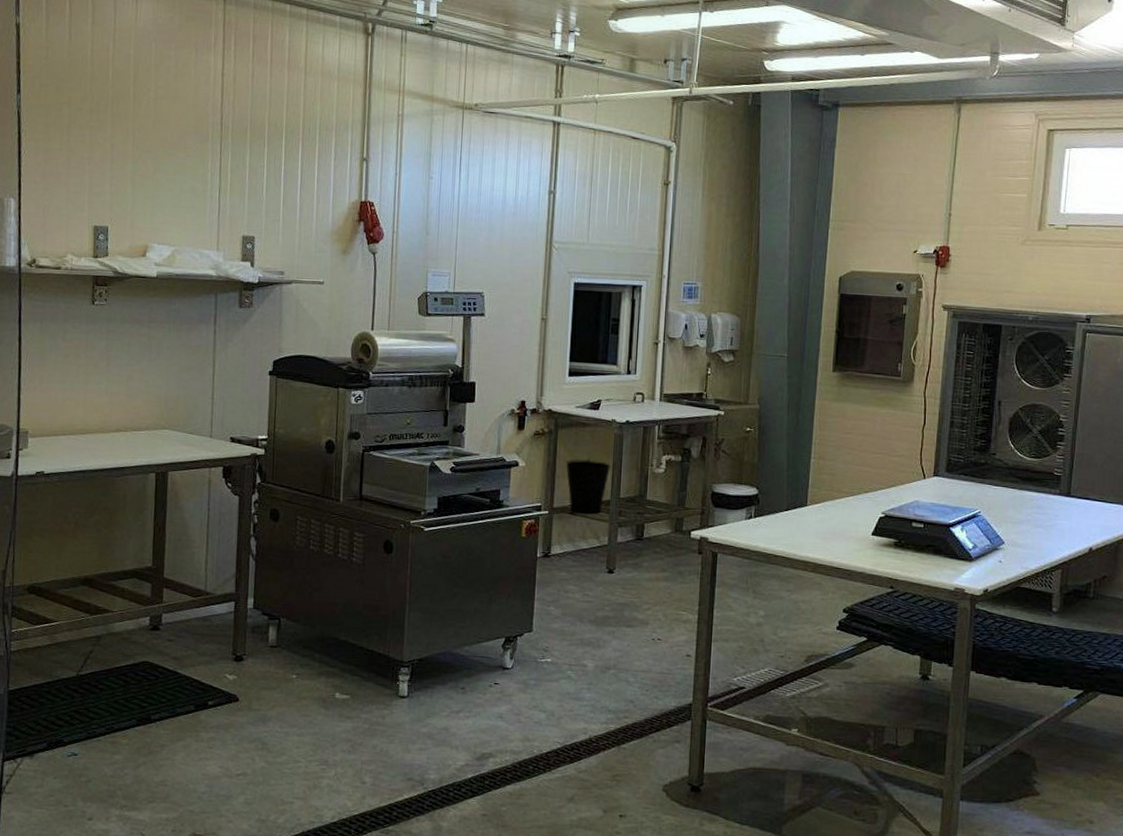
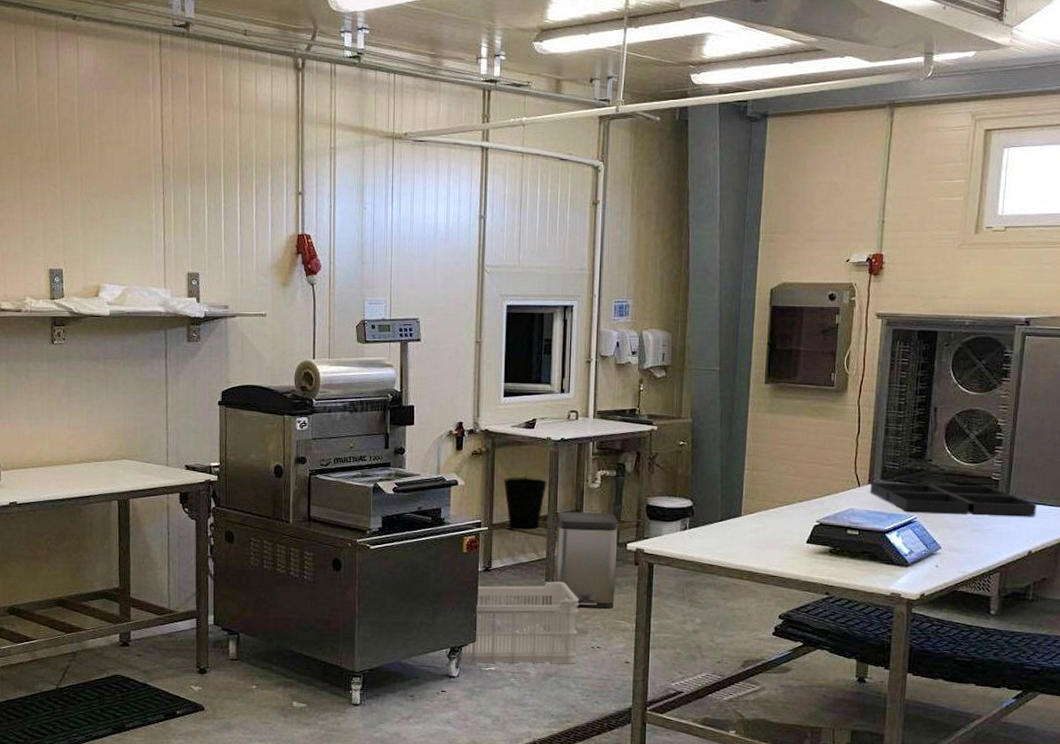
plastic crate: none [498,569,641,657] -> present [443,581,580,665]
pedal bin: none [616,497,683,600] -> present [555,512,618,610]
storage tray: none [934,474,1101,513] -> present [868,482,1040,516]

